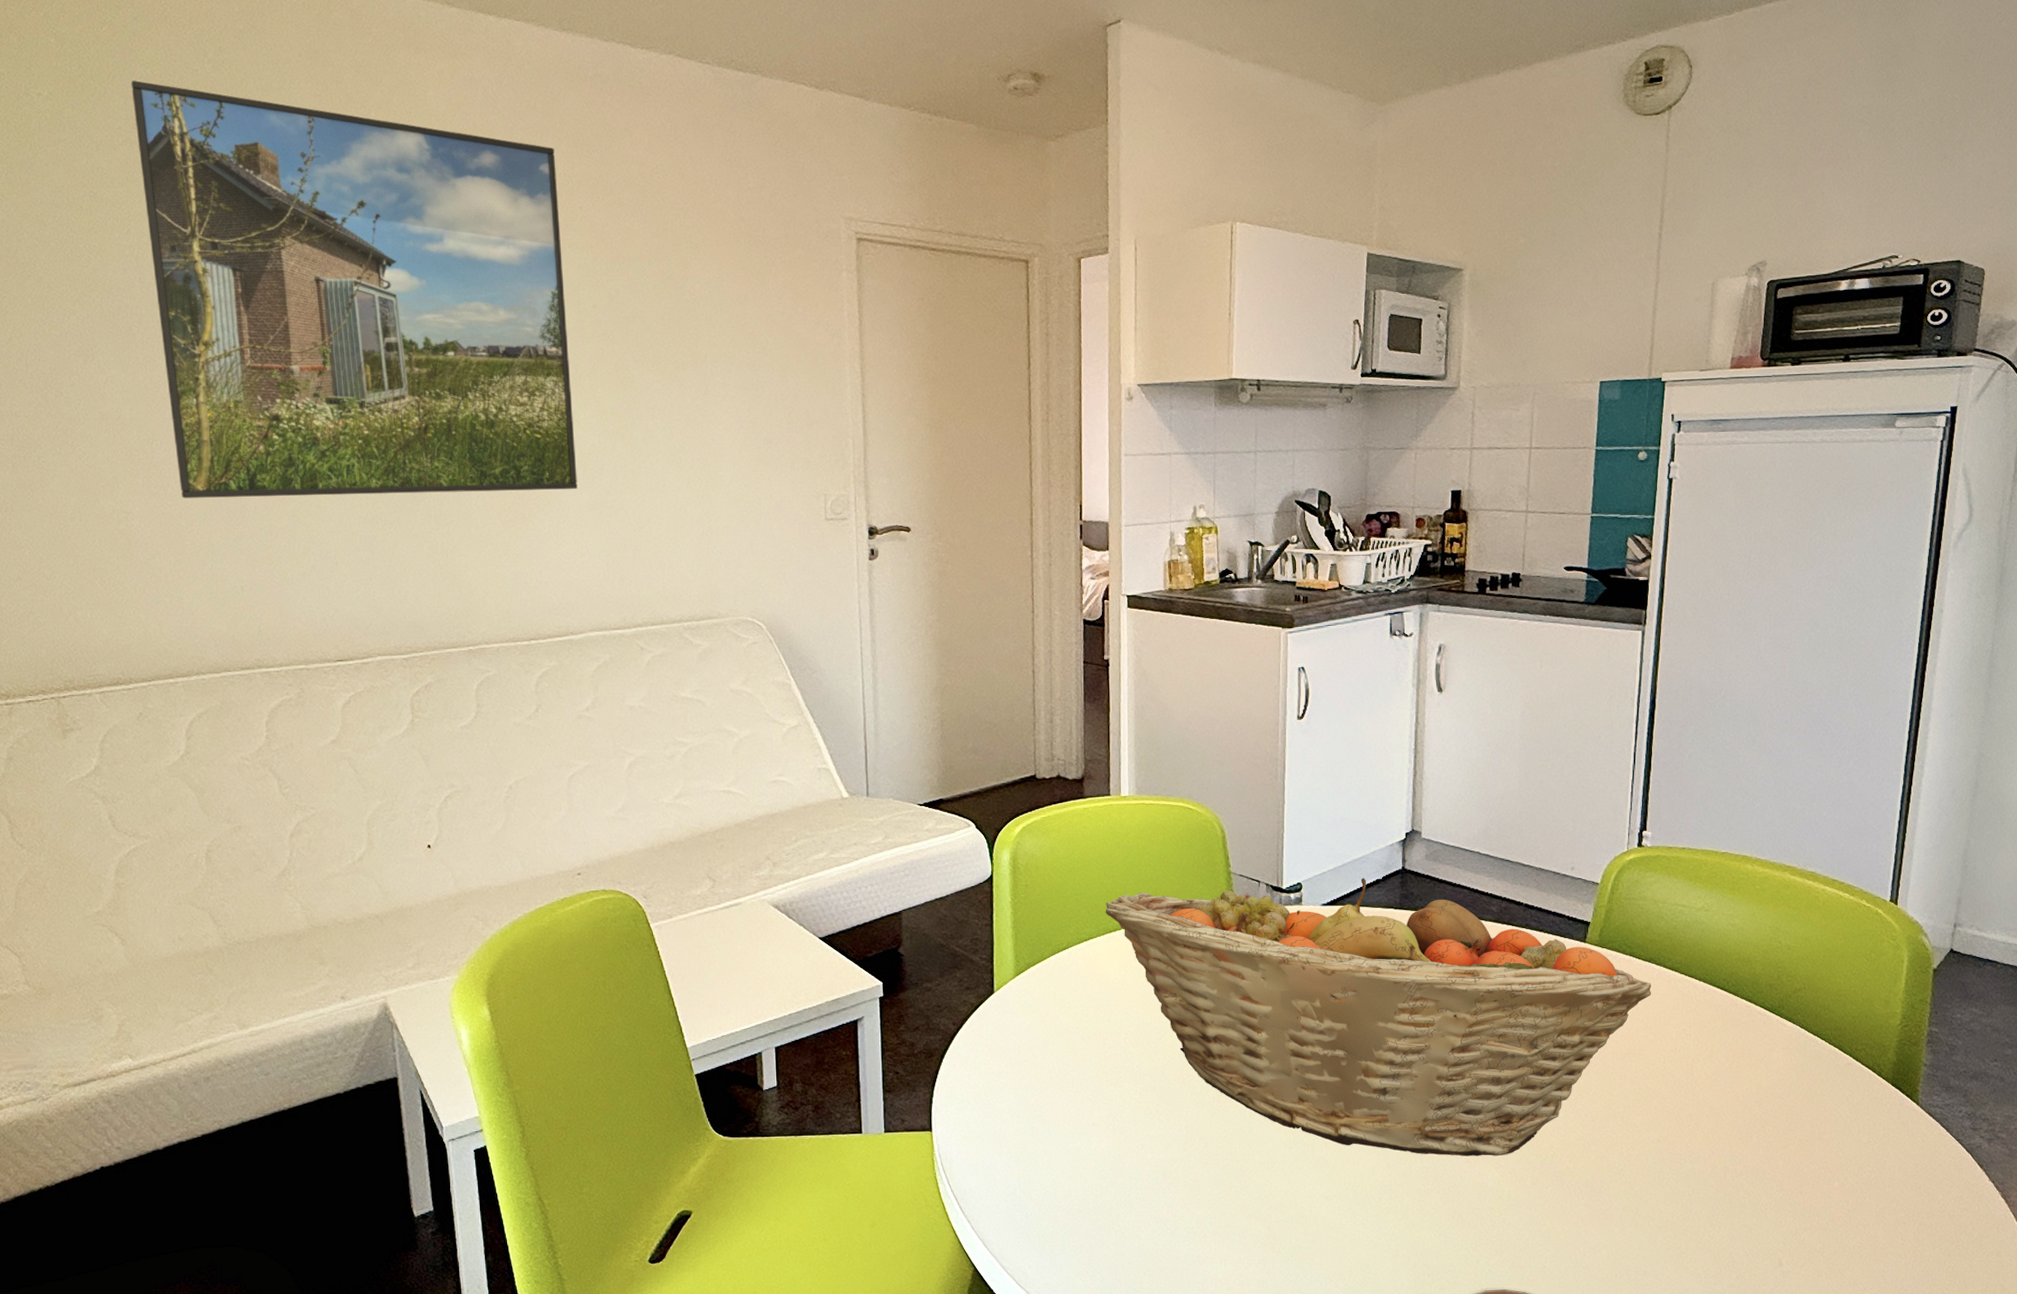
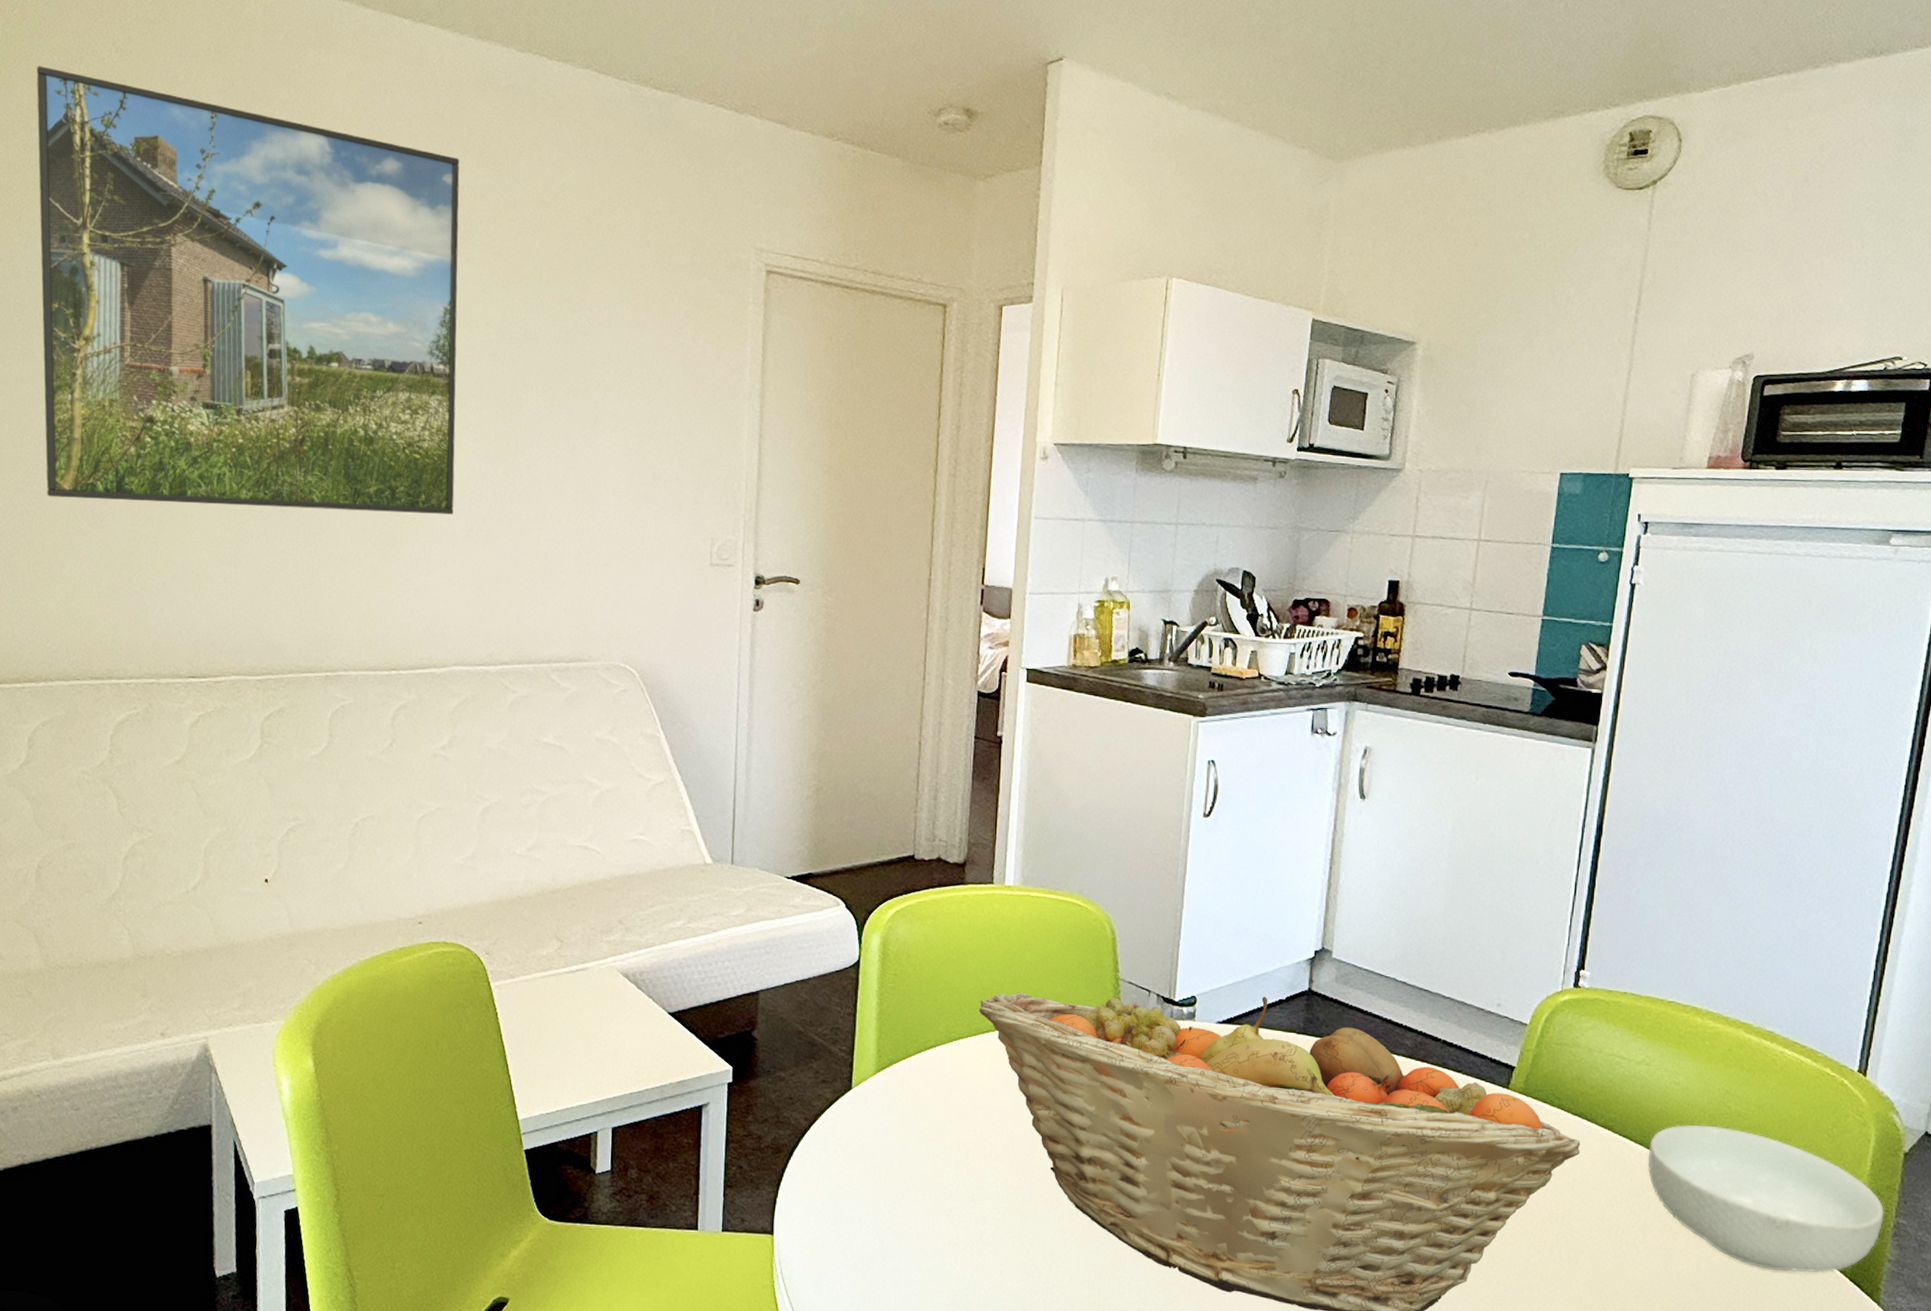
cereal bowl: none [1711,960,1919,1083] -> present [1647,1125,1885,1273]

